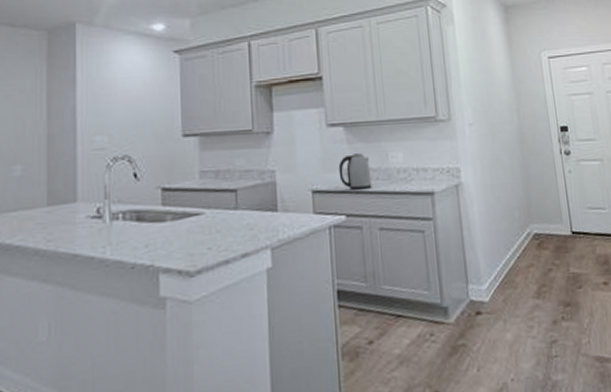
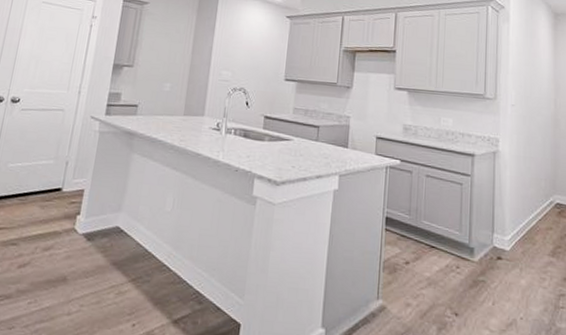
kettle: present [338,153,372,191] -> none [399,113,425,144]

